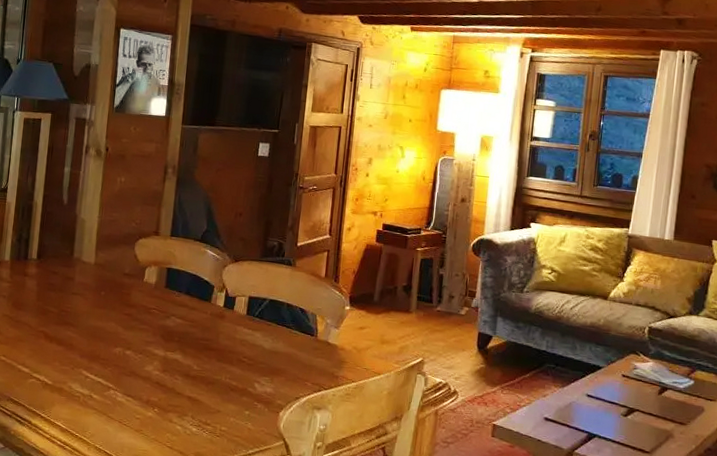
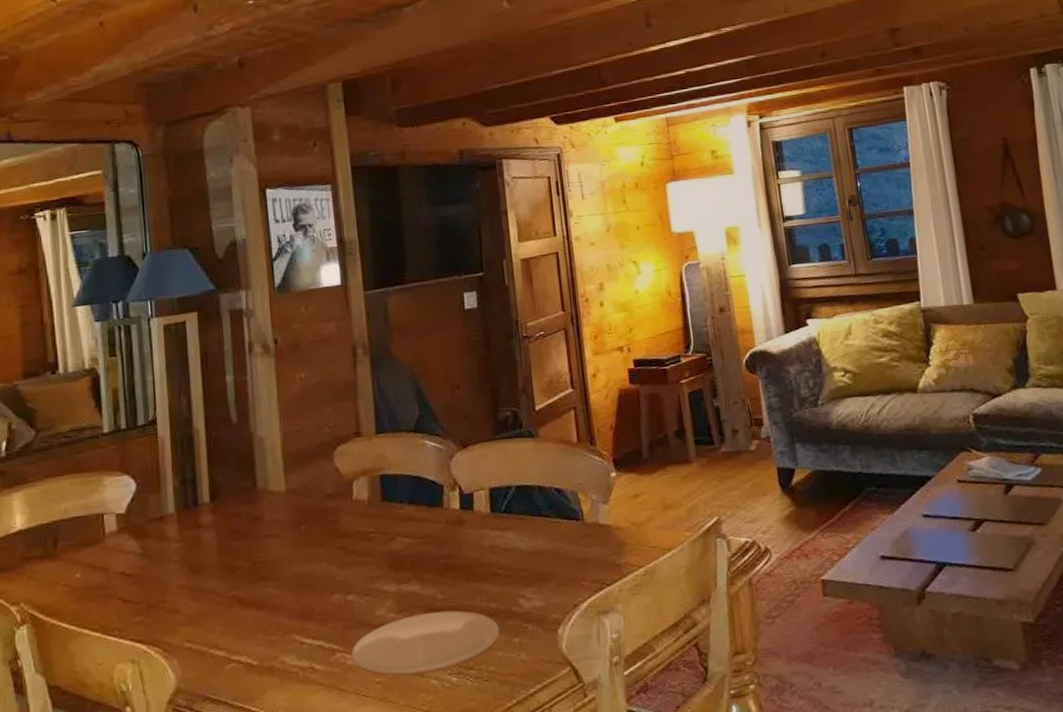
plate: none [121,376,236,421] -> present [351,610,500,677]

